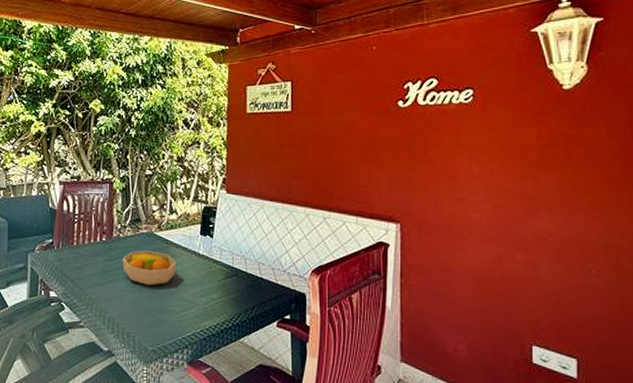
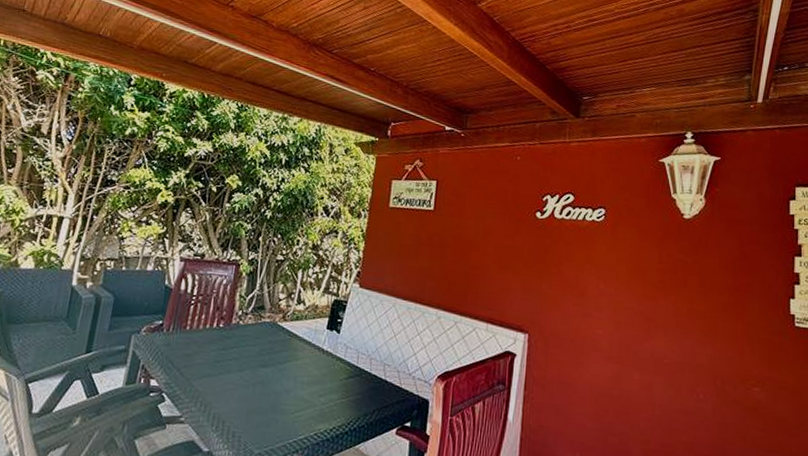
fruit bowl: present [122,250,176,286] -> none [238,341,297,381]

